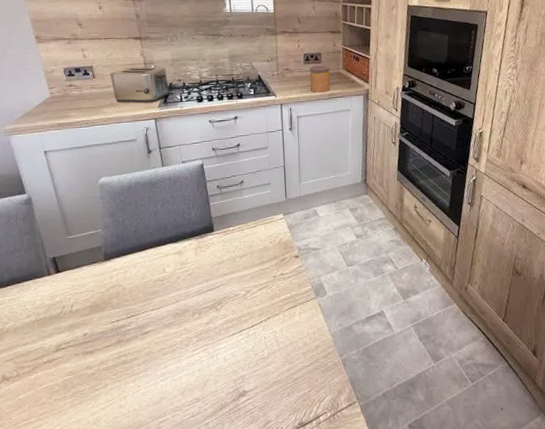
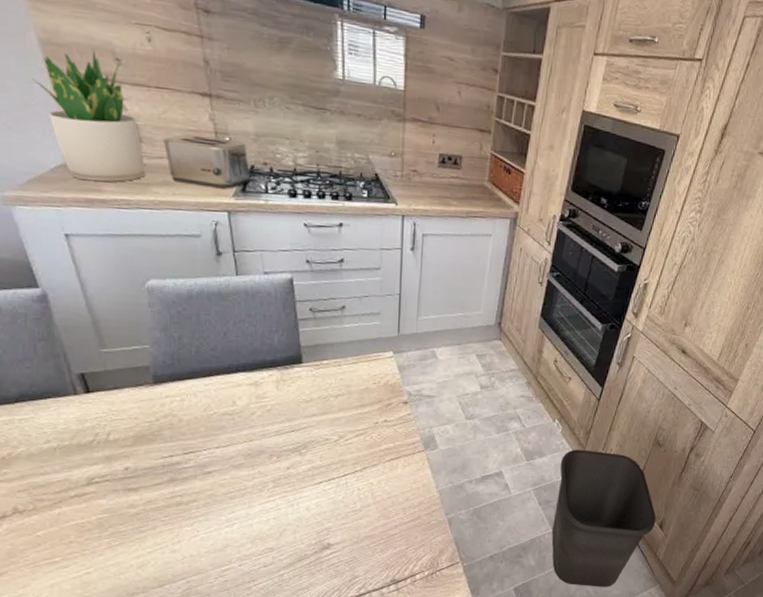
planter: none [26,21,99,111] -> present [32,50,146,183]
jar: present [310,65,330,93] -> none [444,171,472,209]
waste bin: none [432,284,529,420] -> present [552,449,656,587]

